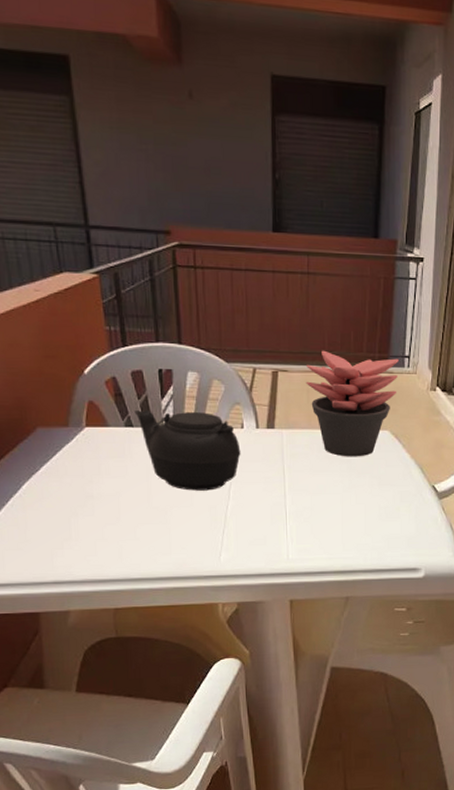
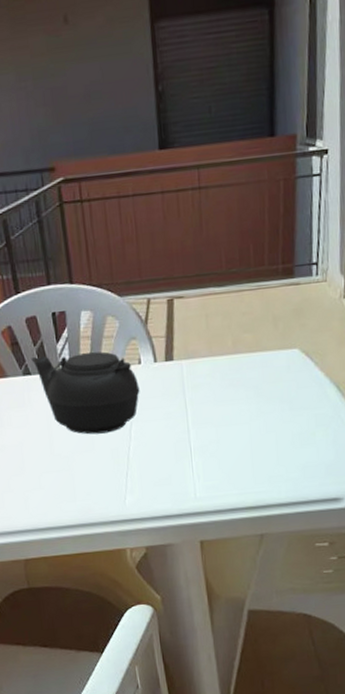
succulent plant: present [306,350,399,457] -> none [203,267,305,383]

